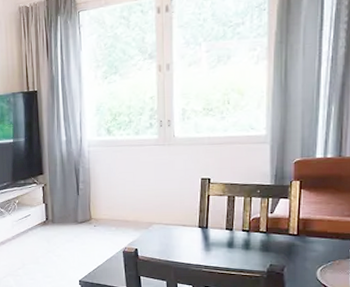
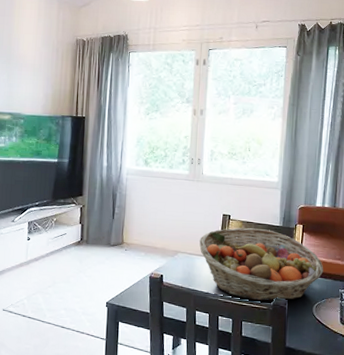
fruit basket: none [176,190,329,268] -> present [199,227,324,301]

